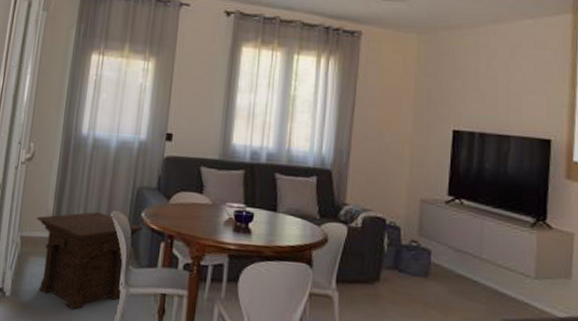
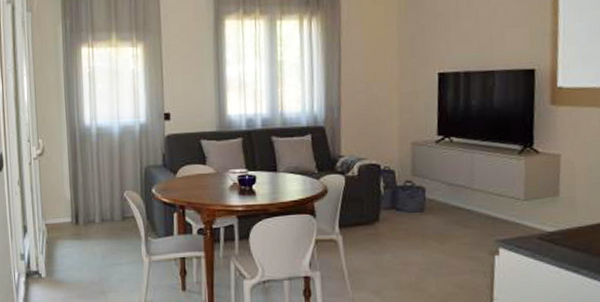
side table: present [36,212,143,310] -> none [57,194,155,281]

